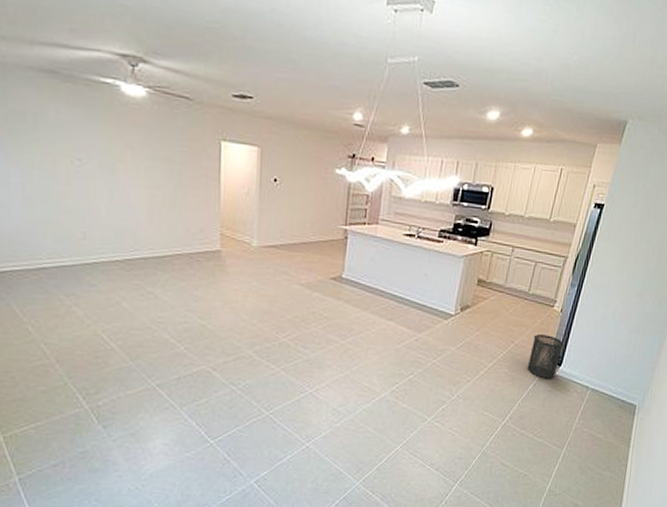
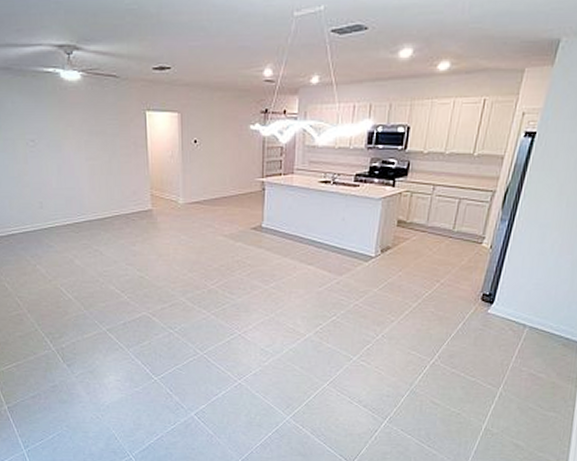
trash can: present [527,333,564,379] -> none [455,271,496,318]

